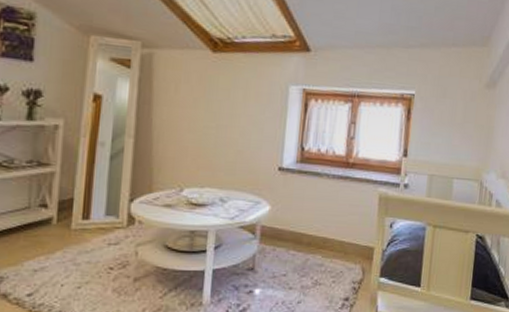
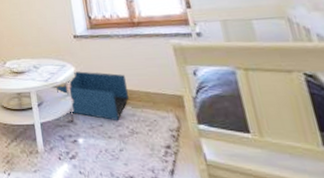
storage bin: none [243,211,324,271] -> present [56,71,130,121]

